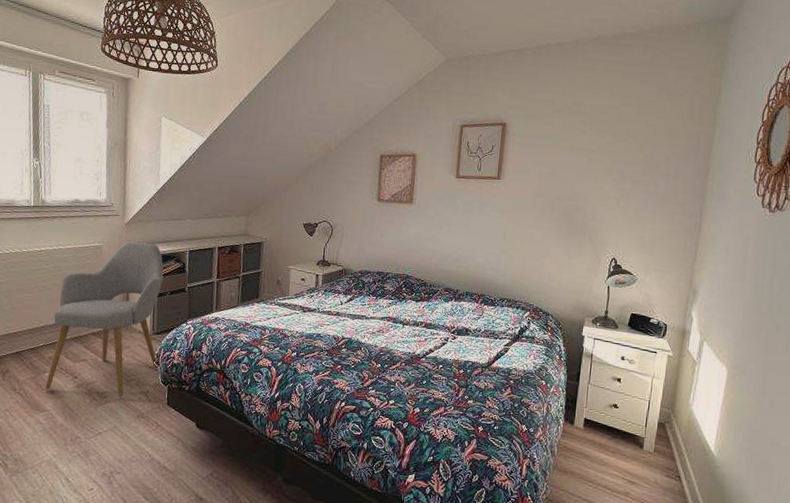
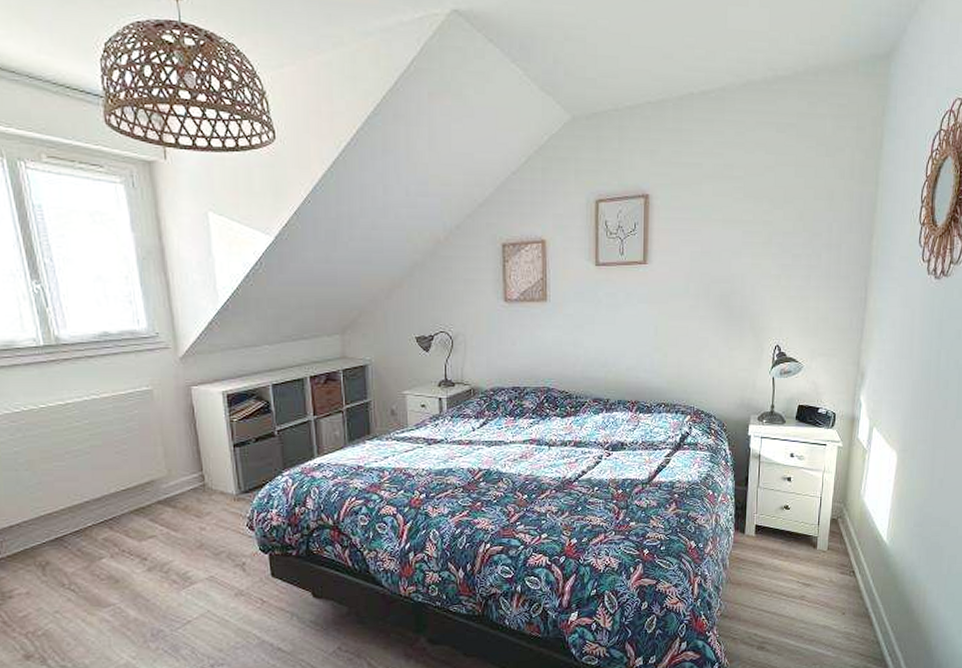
chair: present [45,241,164,397] -> none [101,379,253,579]

